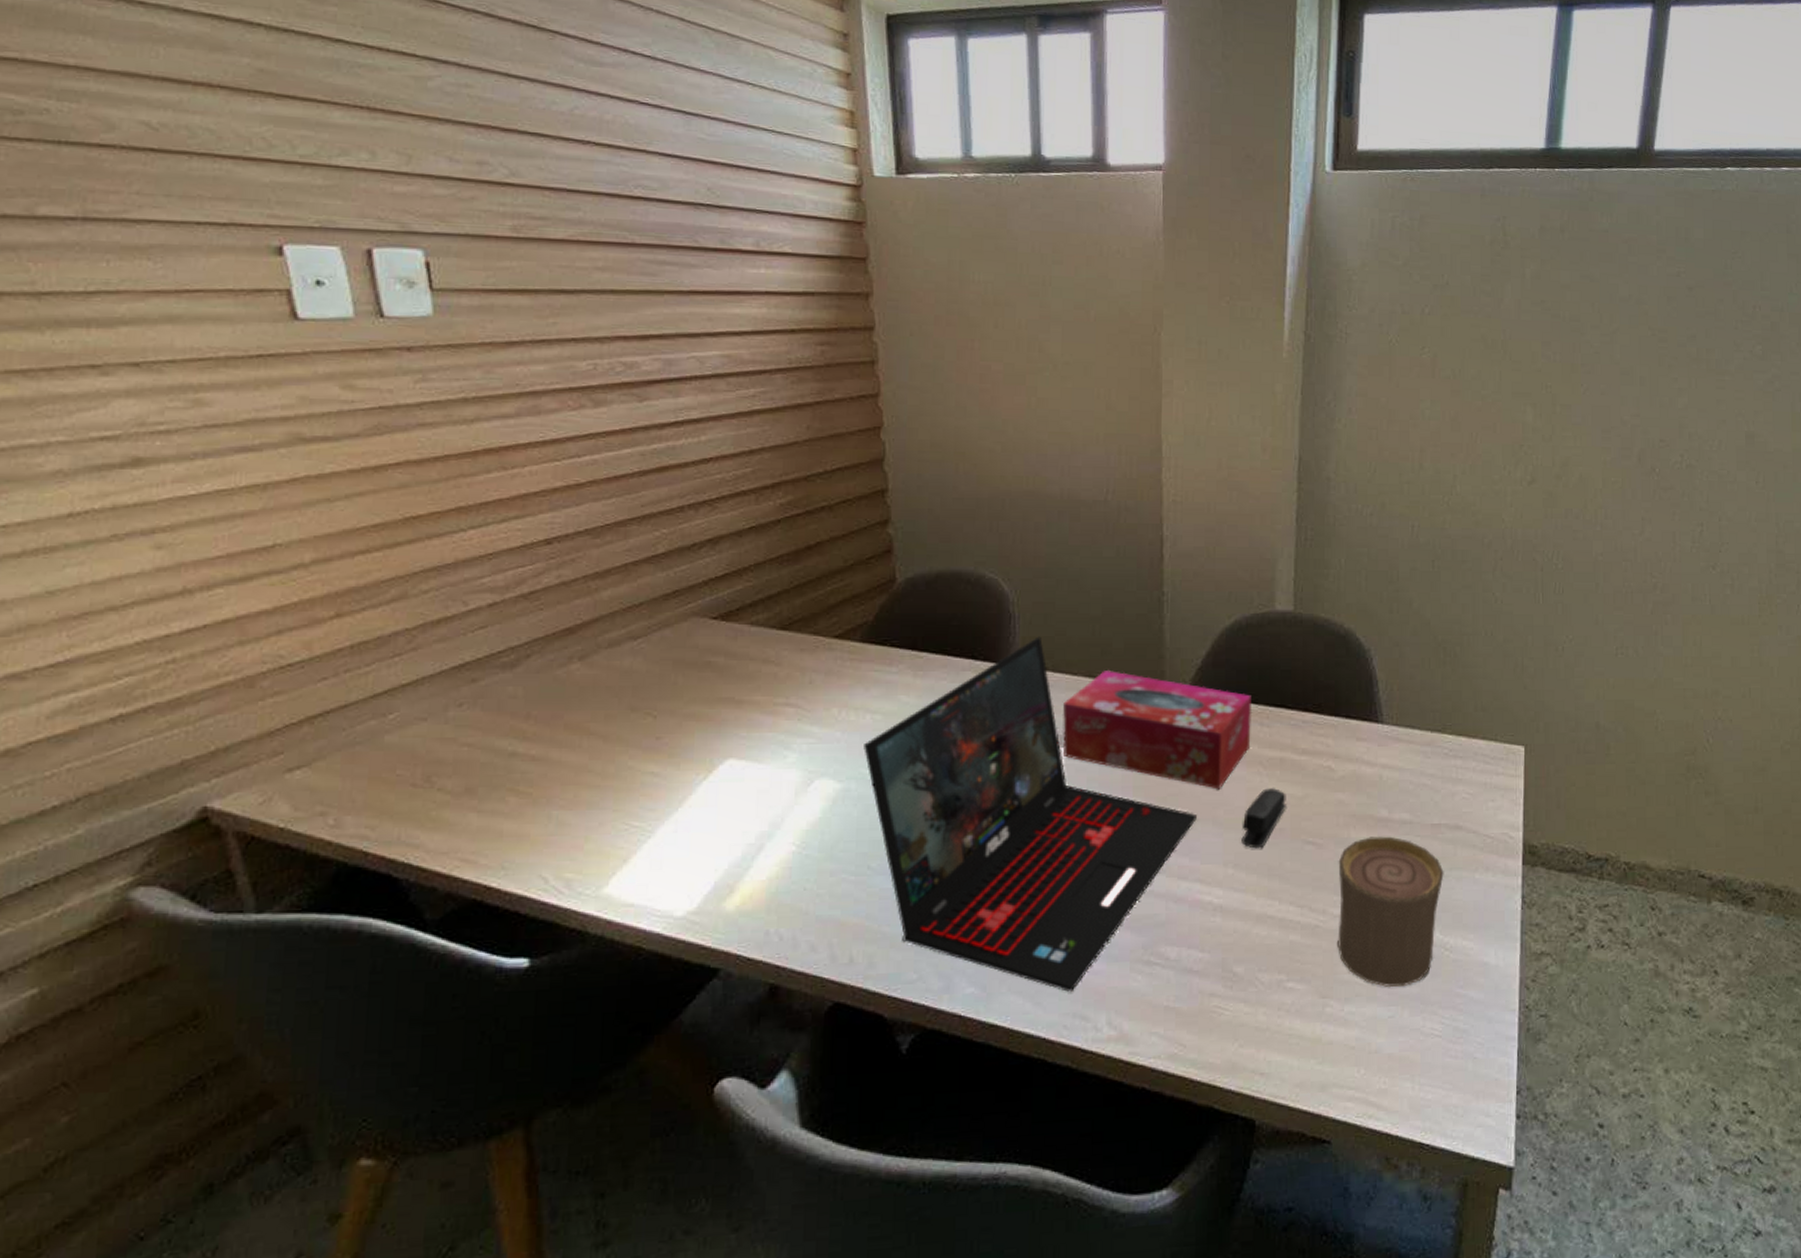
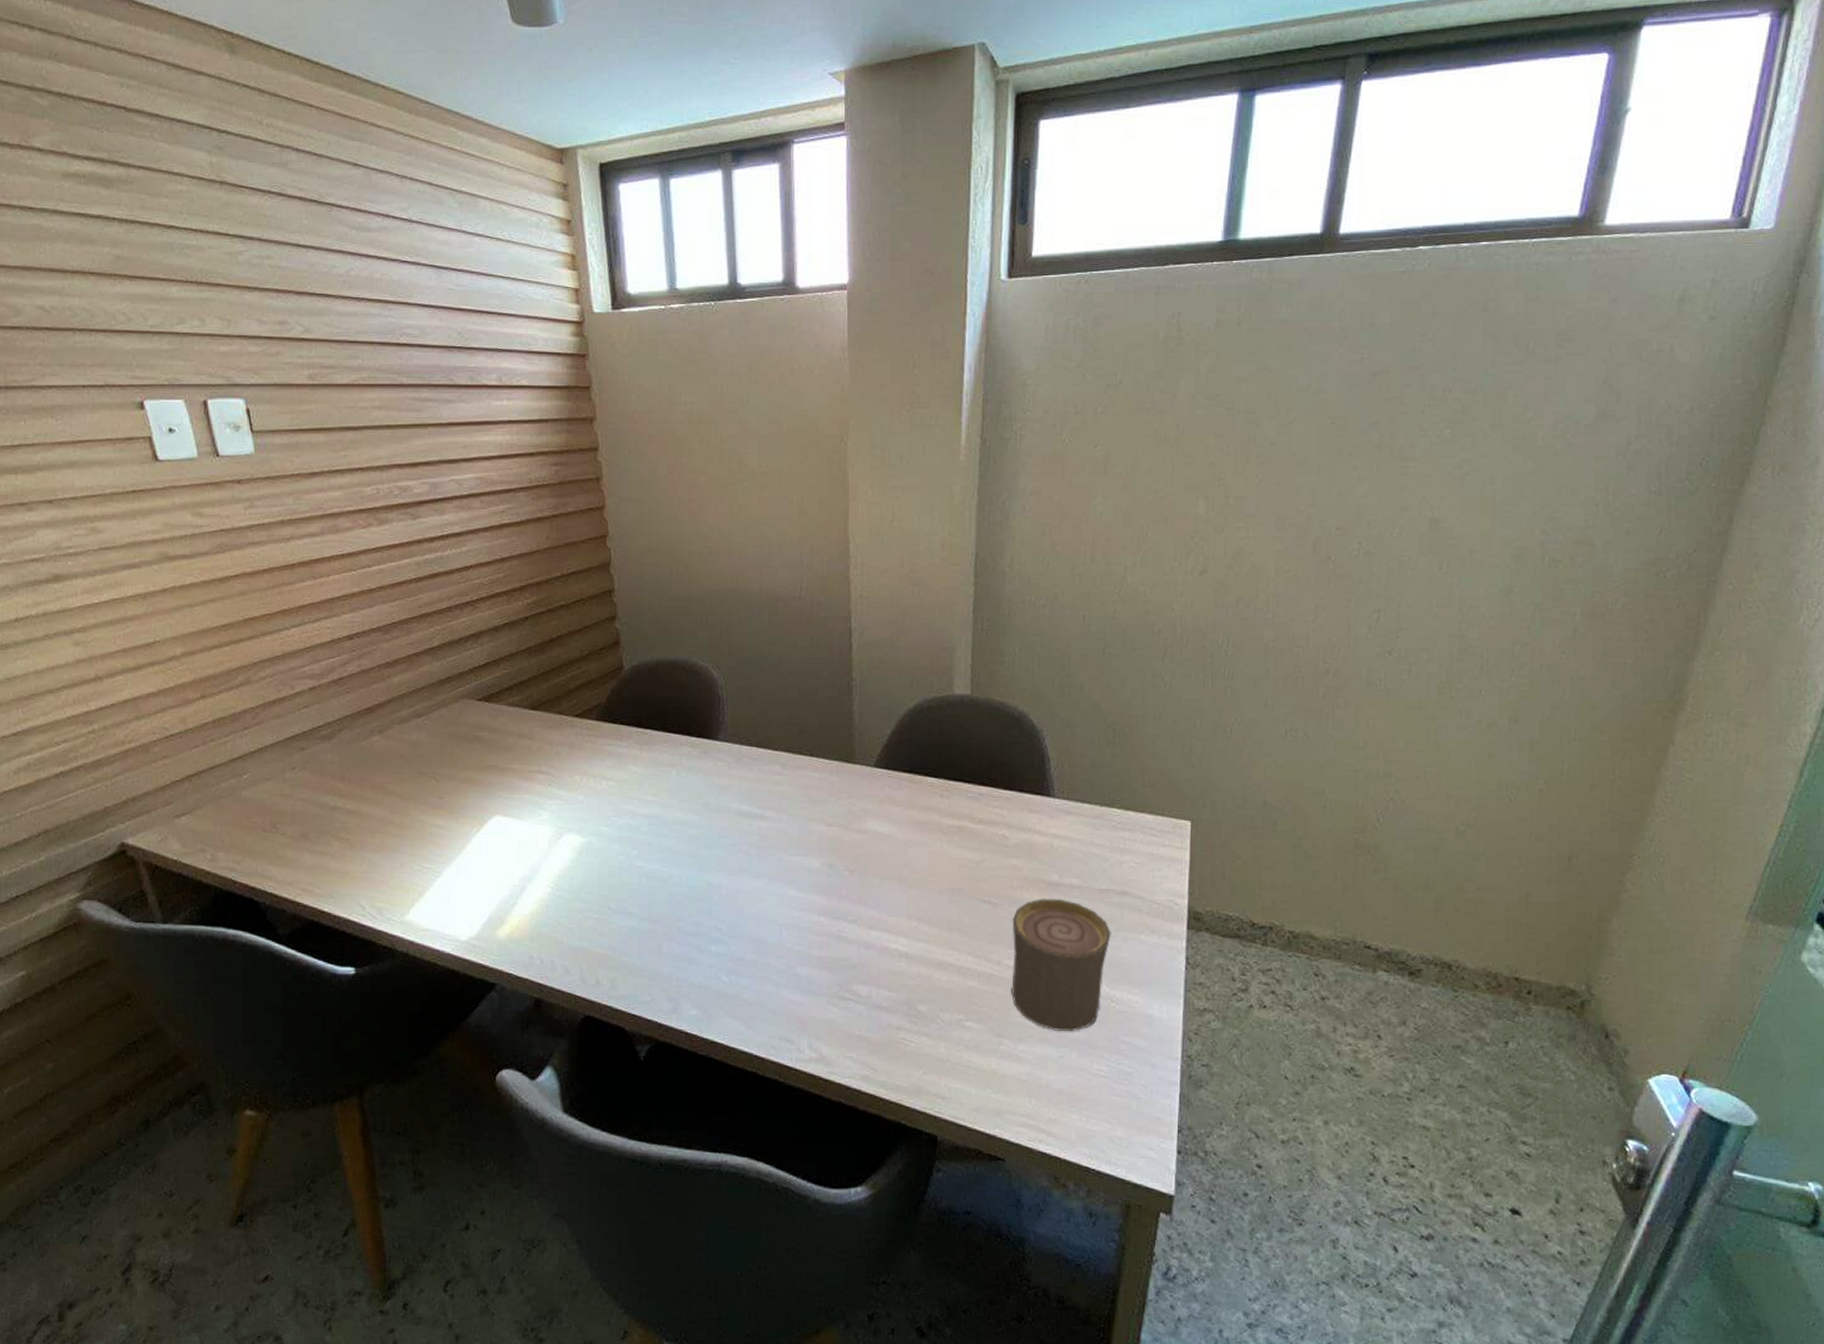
laptop: present [864,636,1197,993] -> none [602,716,884,1019]
tissue box: present [1062,669,1252,790] -> none [765,745,933,852]
stapler: present [1241,788,1286,849] -> none [924,853,964,905]

